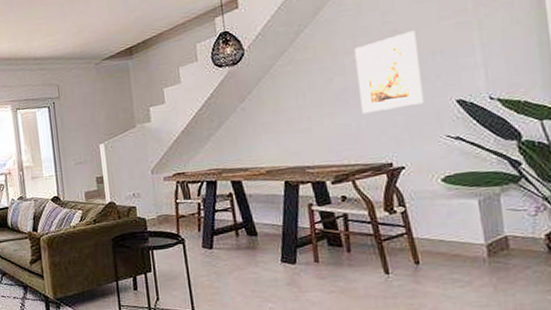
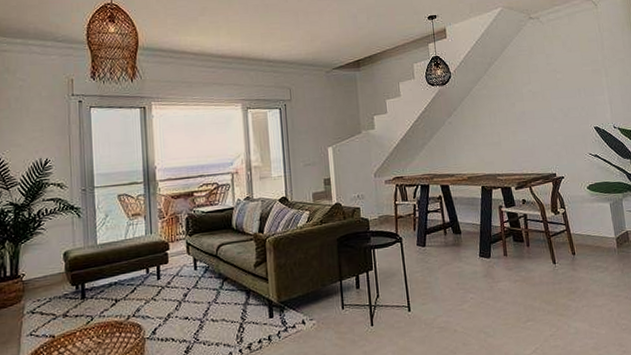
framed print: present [354,30,425,114] -> none [529,72,575,134]

